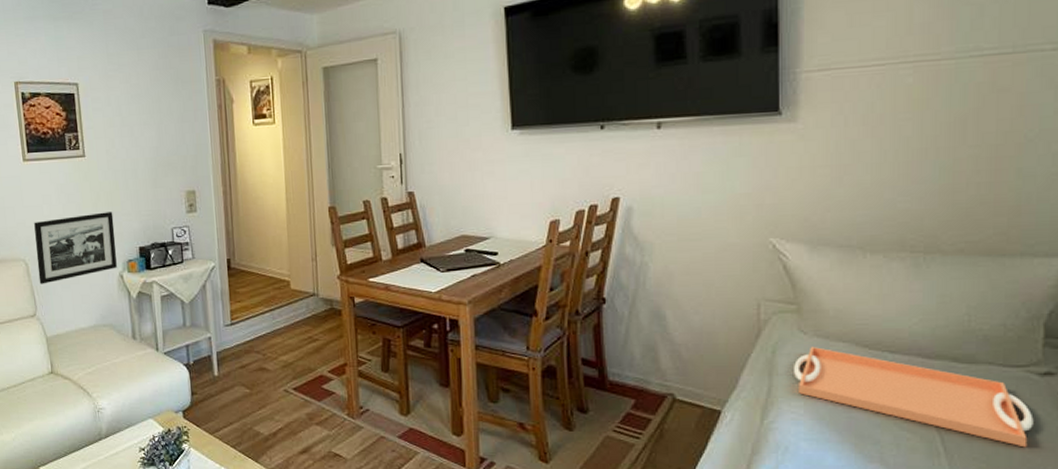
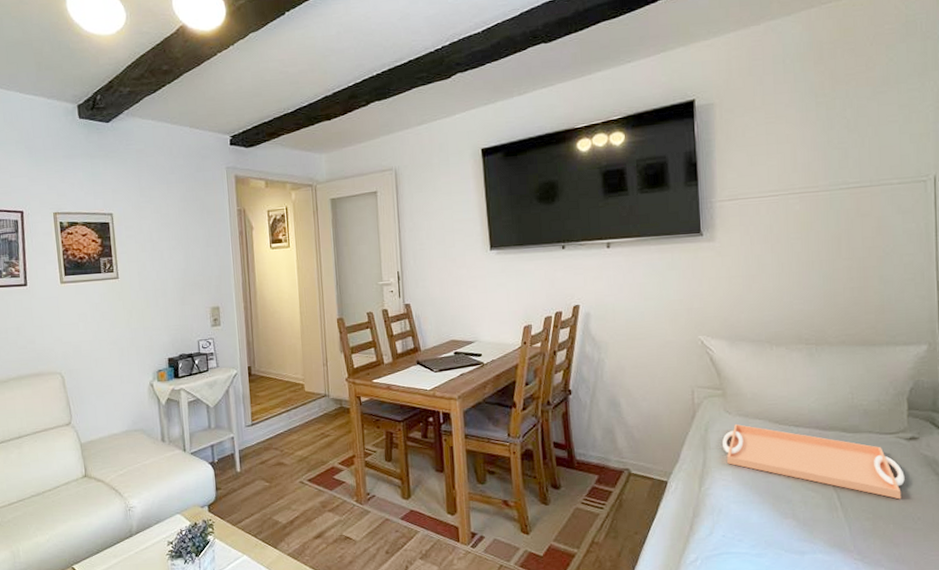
picture frame: present [34,212,117,284] -> none [70,327,148,395]

